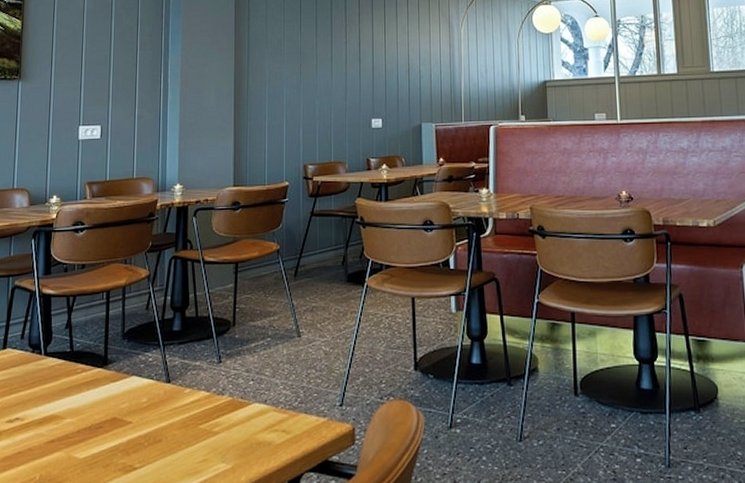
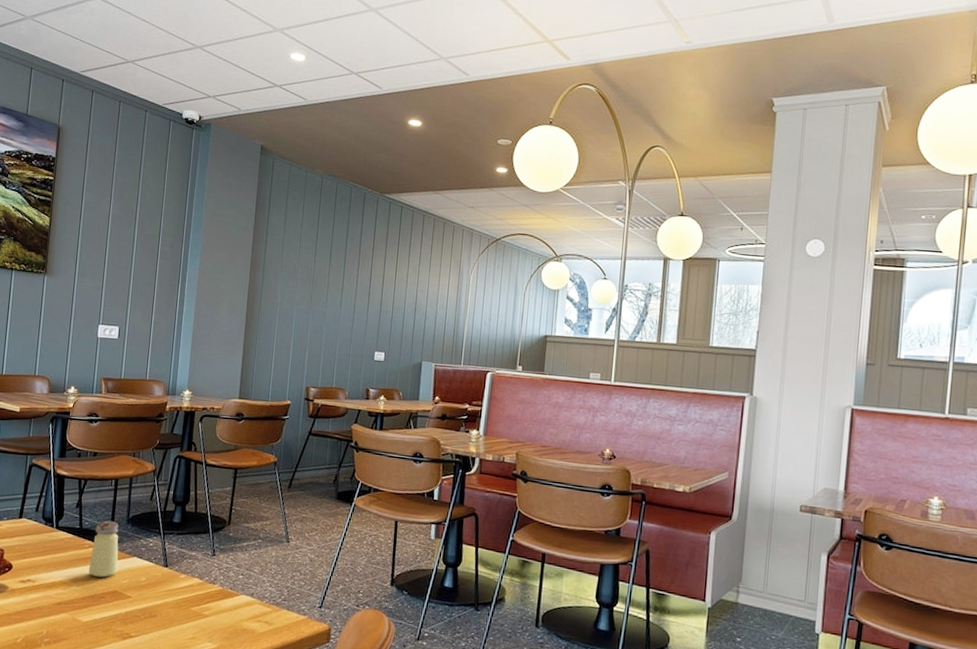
saltshaker: none [83,338,116,404] -> present [88,520,119,578]

